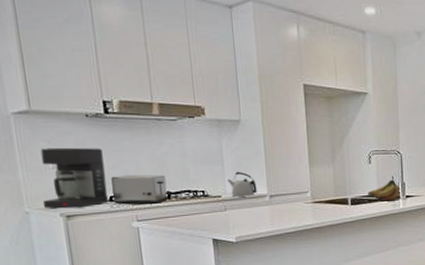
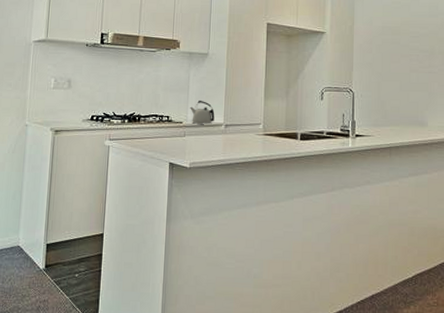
coffee maker: present [40,147,109,209] -> none [39,71,93,124]
toaster: present [111,174,168,204] -> none [93,97,139,125]
fruit: present [367,179,401,201] -> none [317,117,351,139]

